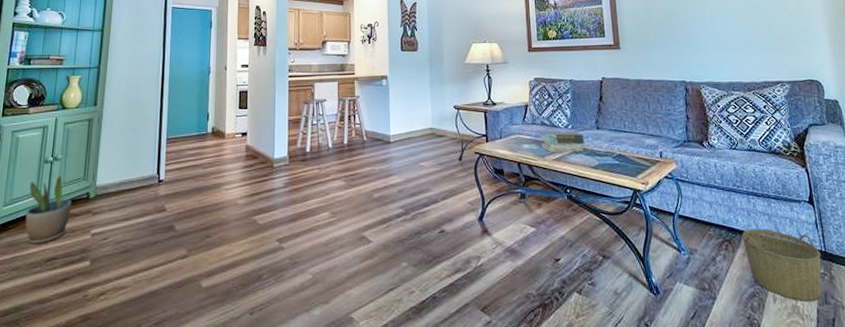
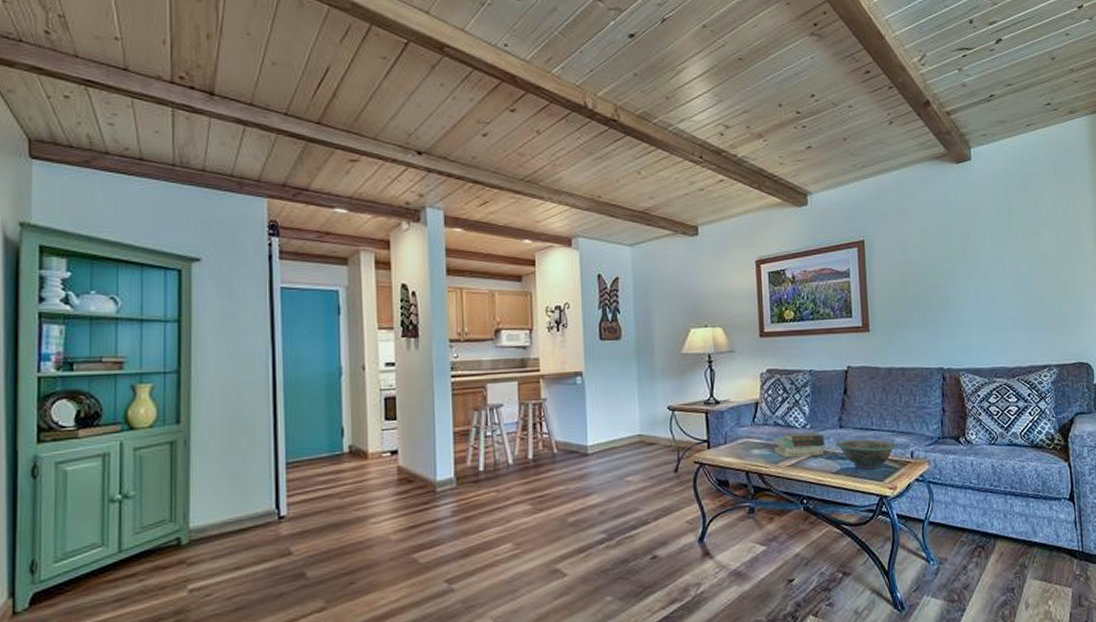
potted plant: present [25,175,71,245] -> none [88,517,155,609]
decorative bowl: none [594,139,648,166] -> present [835,438,897,470]
basket: present [741,228,822,301] -> none [996,531,1078,606]

